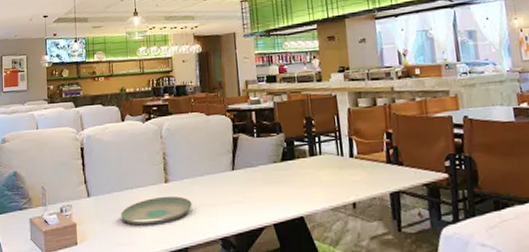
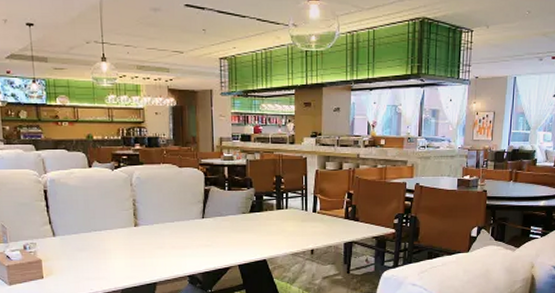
plate: present [121,196,192,226] -> none [89,238,162,263]

